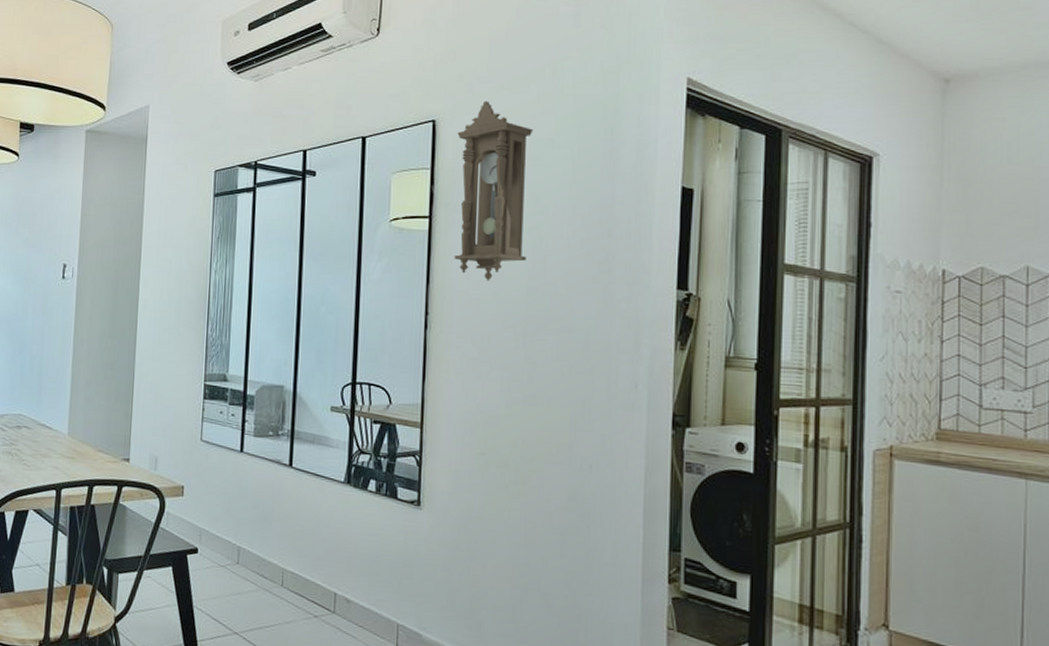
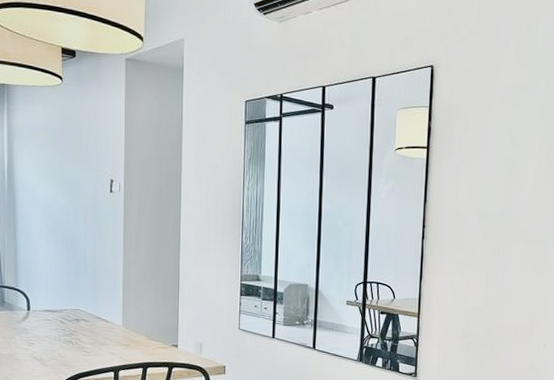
pendulum clock: present [454,101,534,282] -> none [446,51,512,202]

